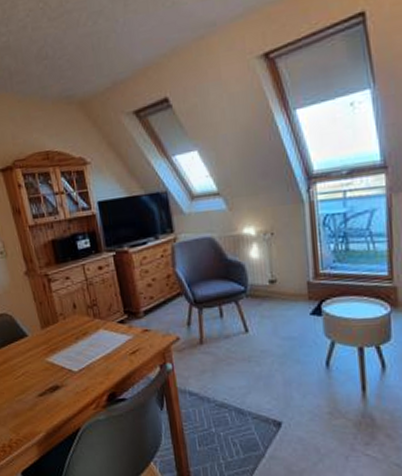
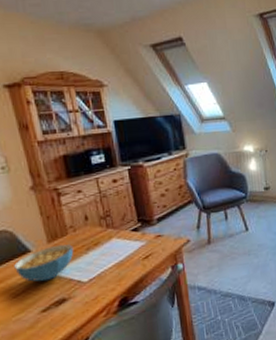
cereal bowl: none [14,331,65,367] -> present [14,244,74,282]

